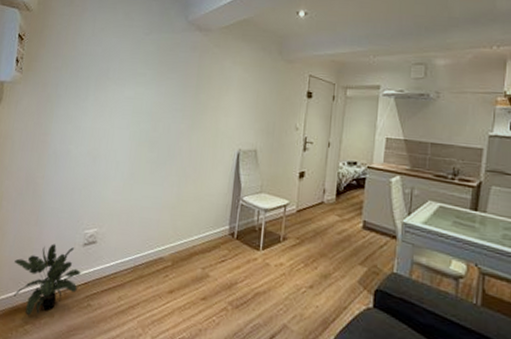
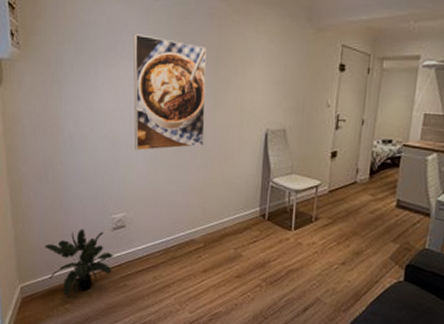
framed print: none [114,62,188,168] -> present [133,34,206,151]

